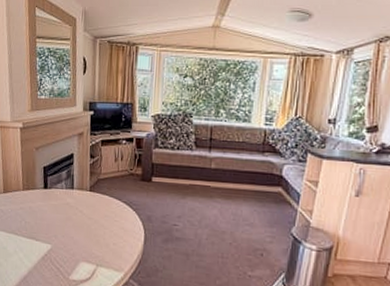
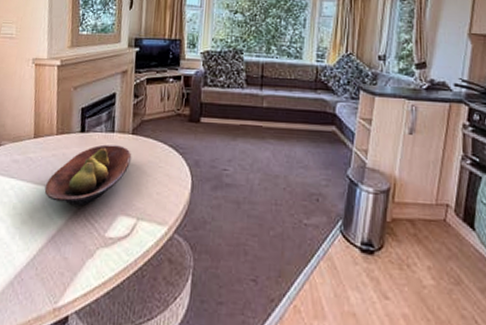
fruit bowl: none [15,200,90,253] -> present [44,144,132,207]

